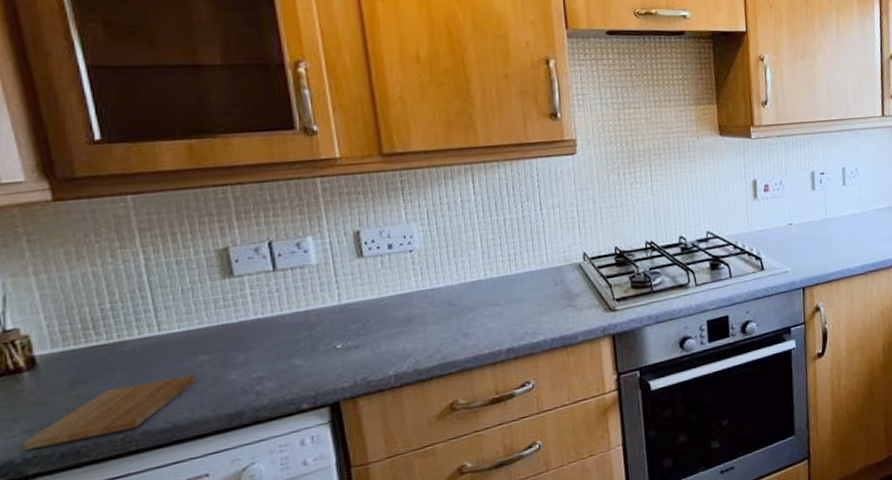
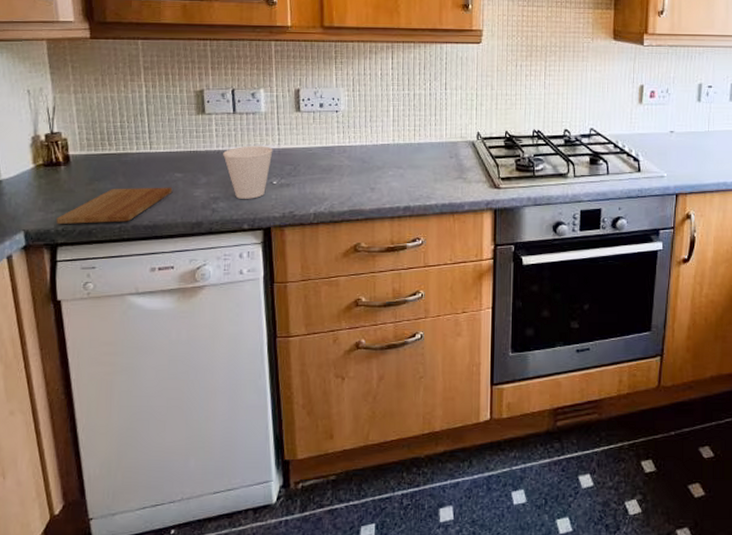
cup: none [264,304,333,374] -> present [223,145,273,199]

